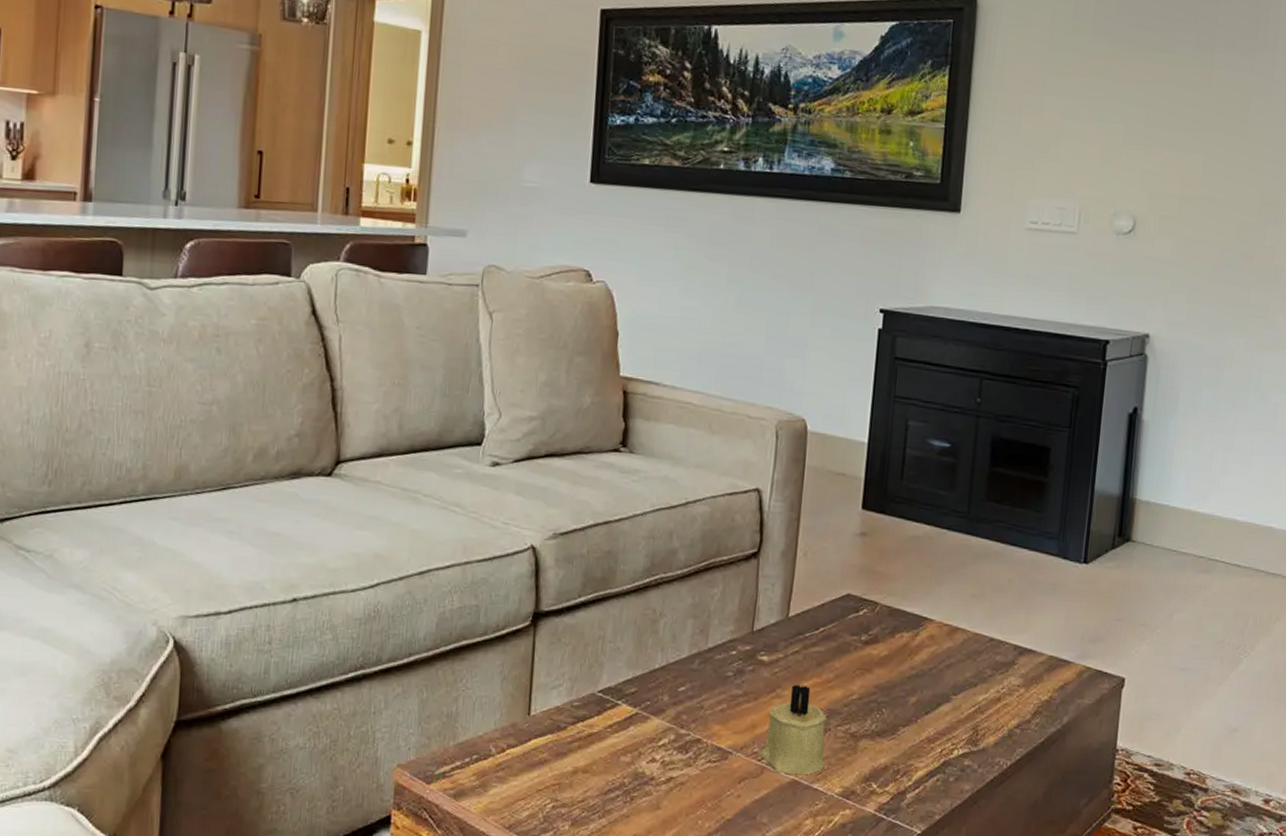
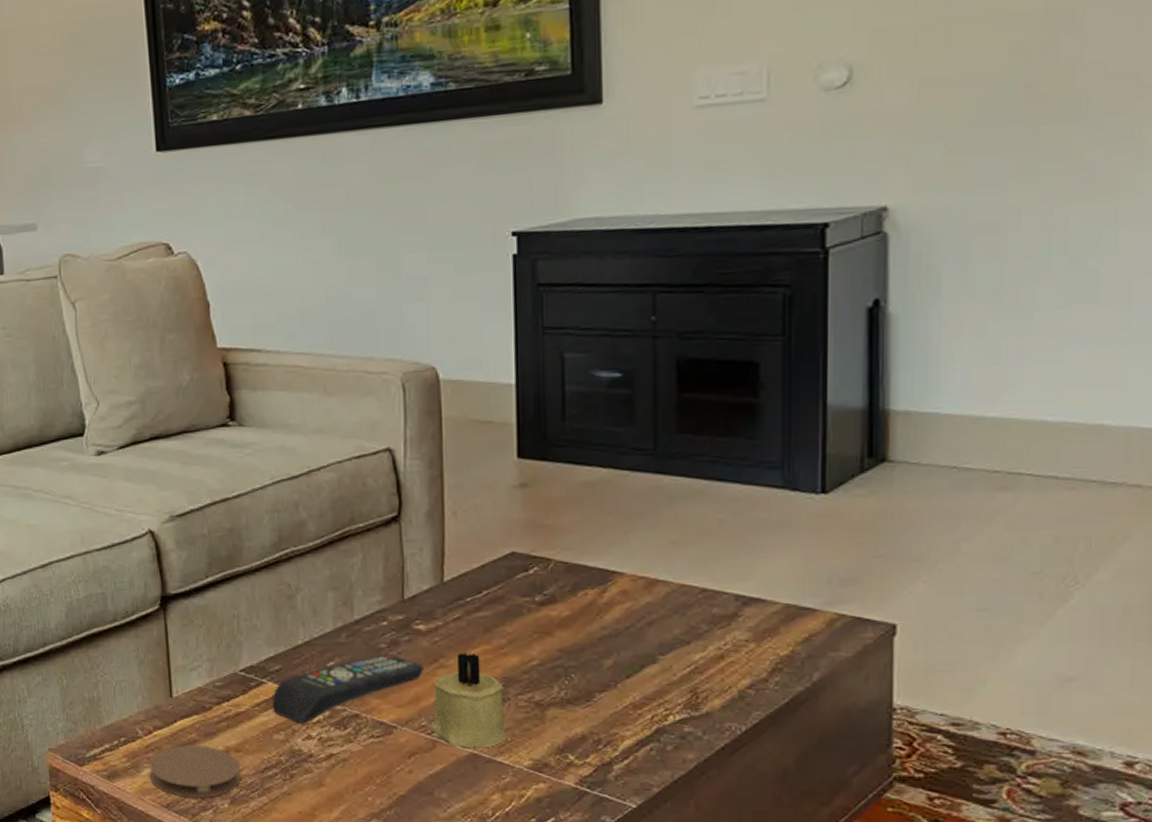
coaster: none [496,765,585,819] -> present [148,746,240,798]
remote control: none [623,682,762,747] -> present [272,655,424,724]

